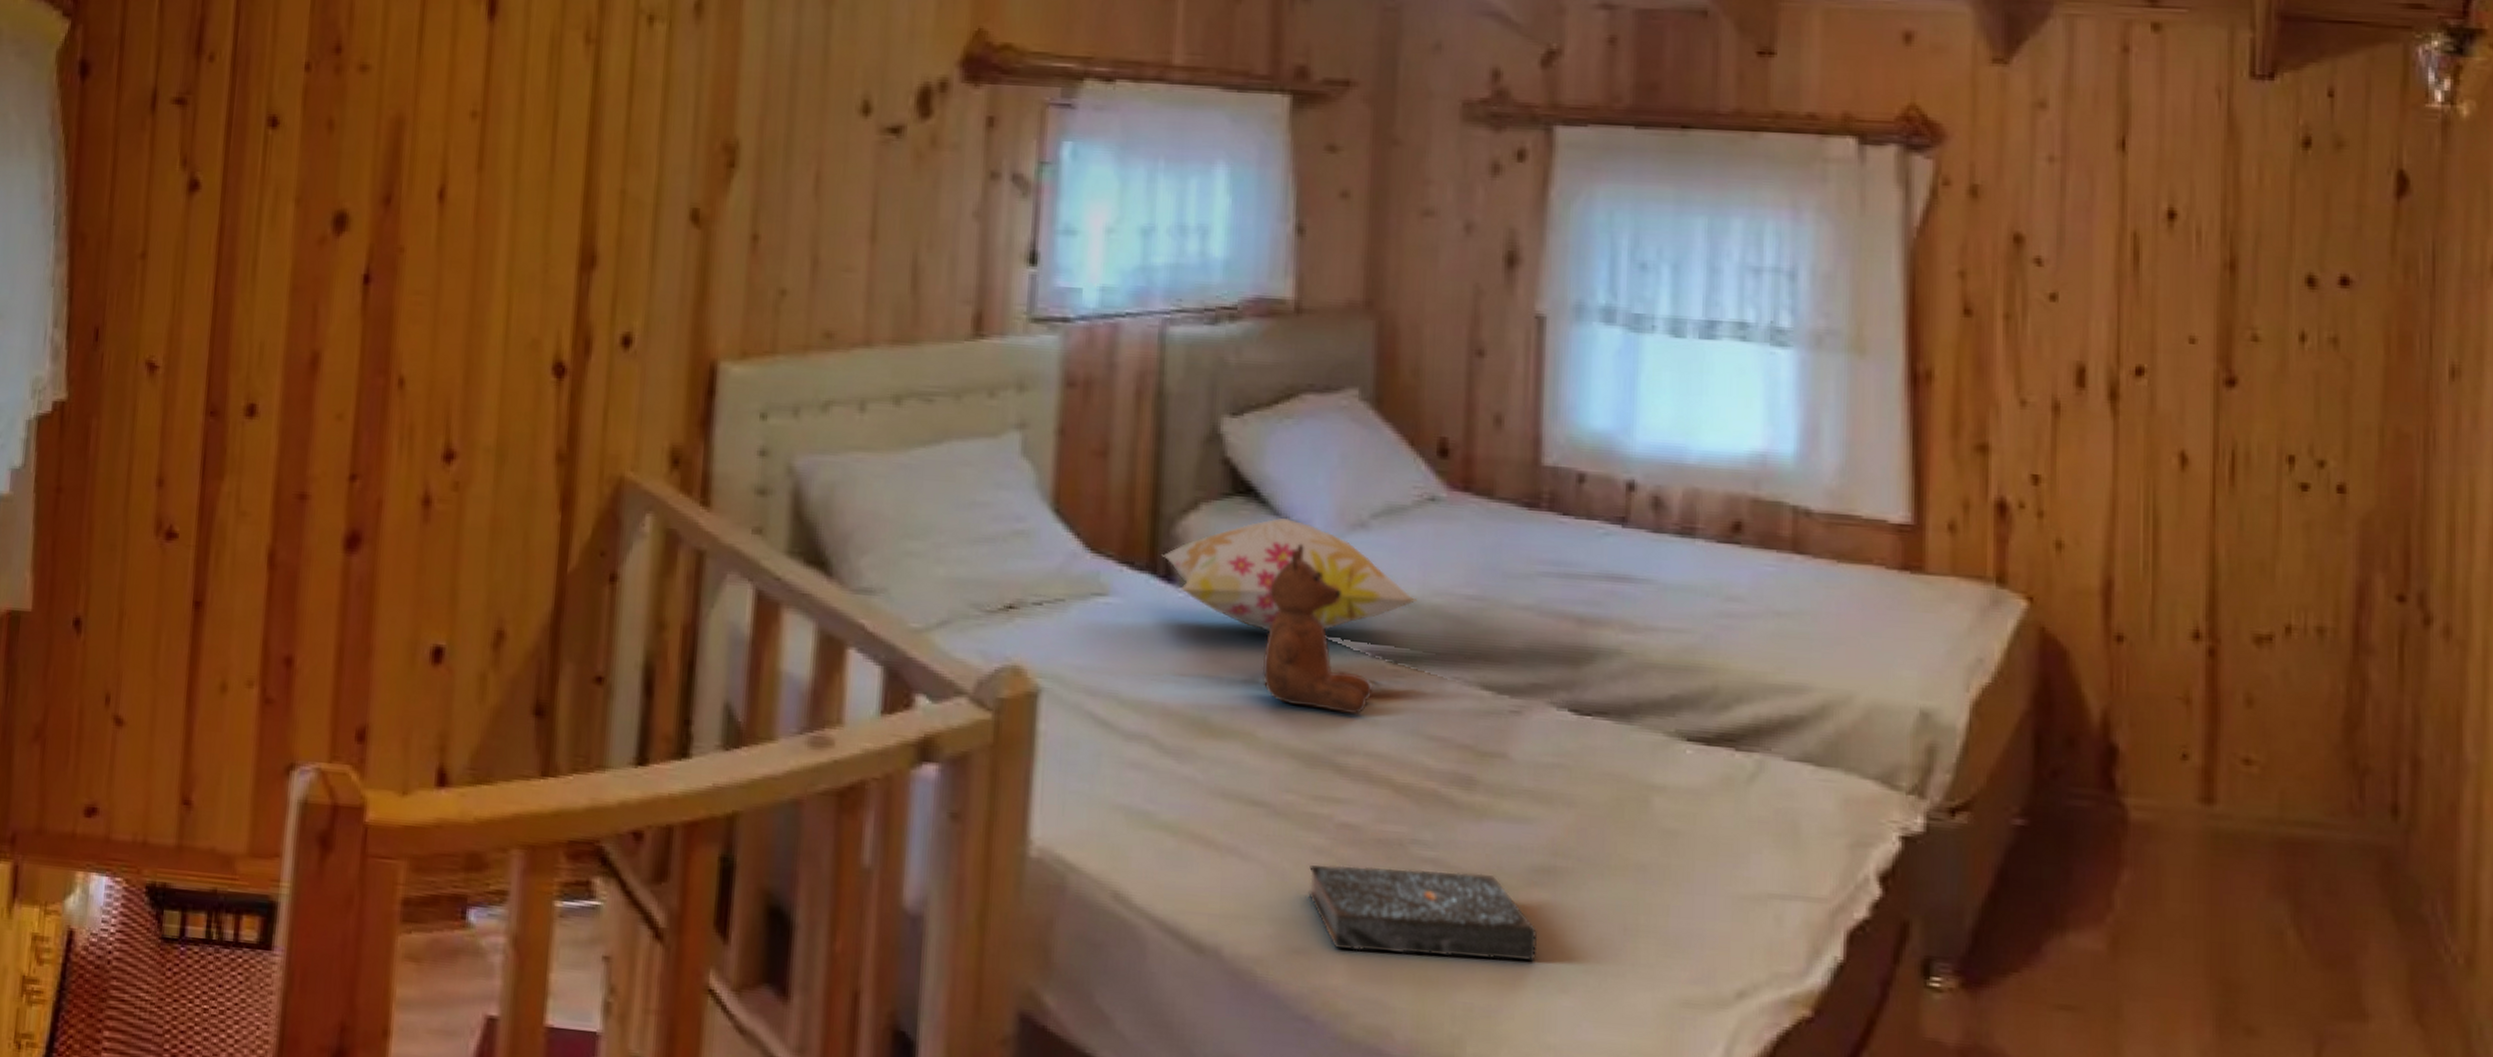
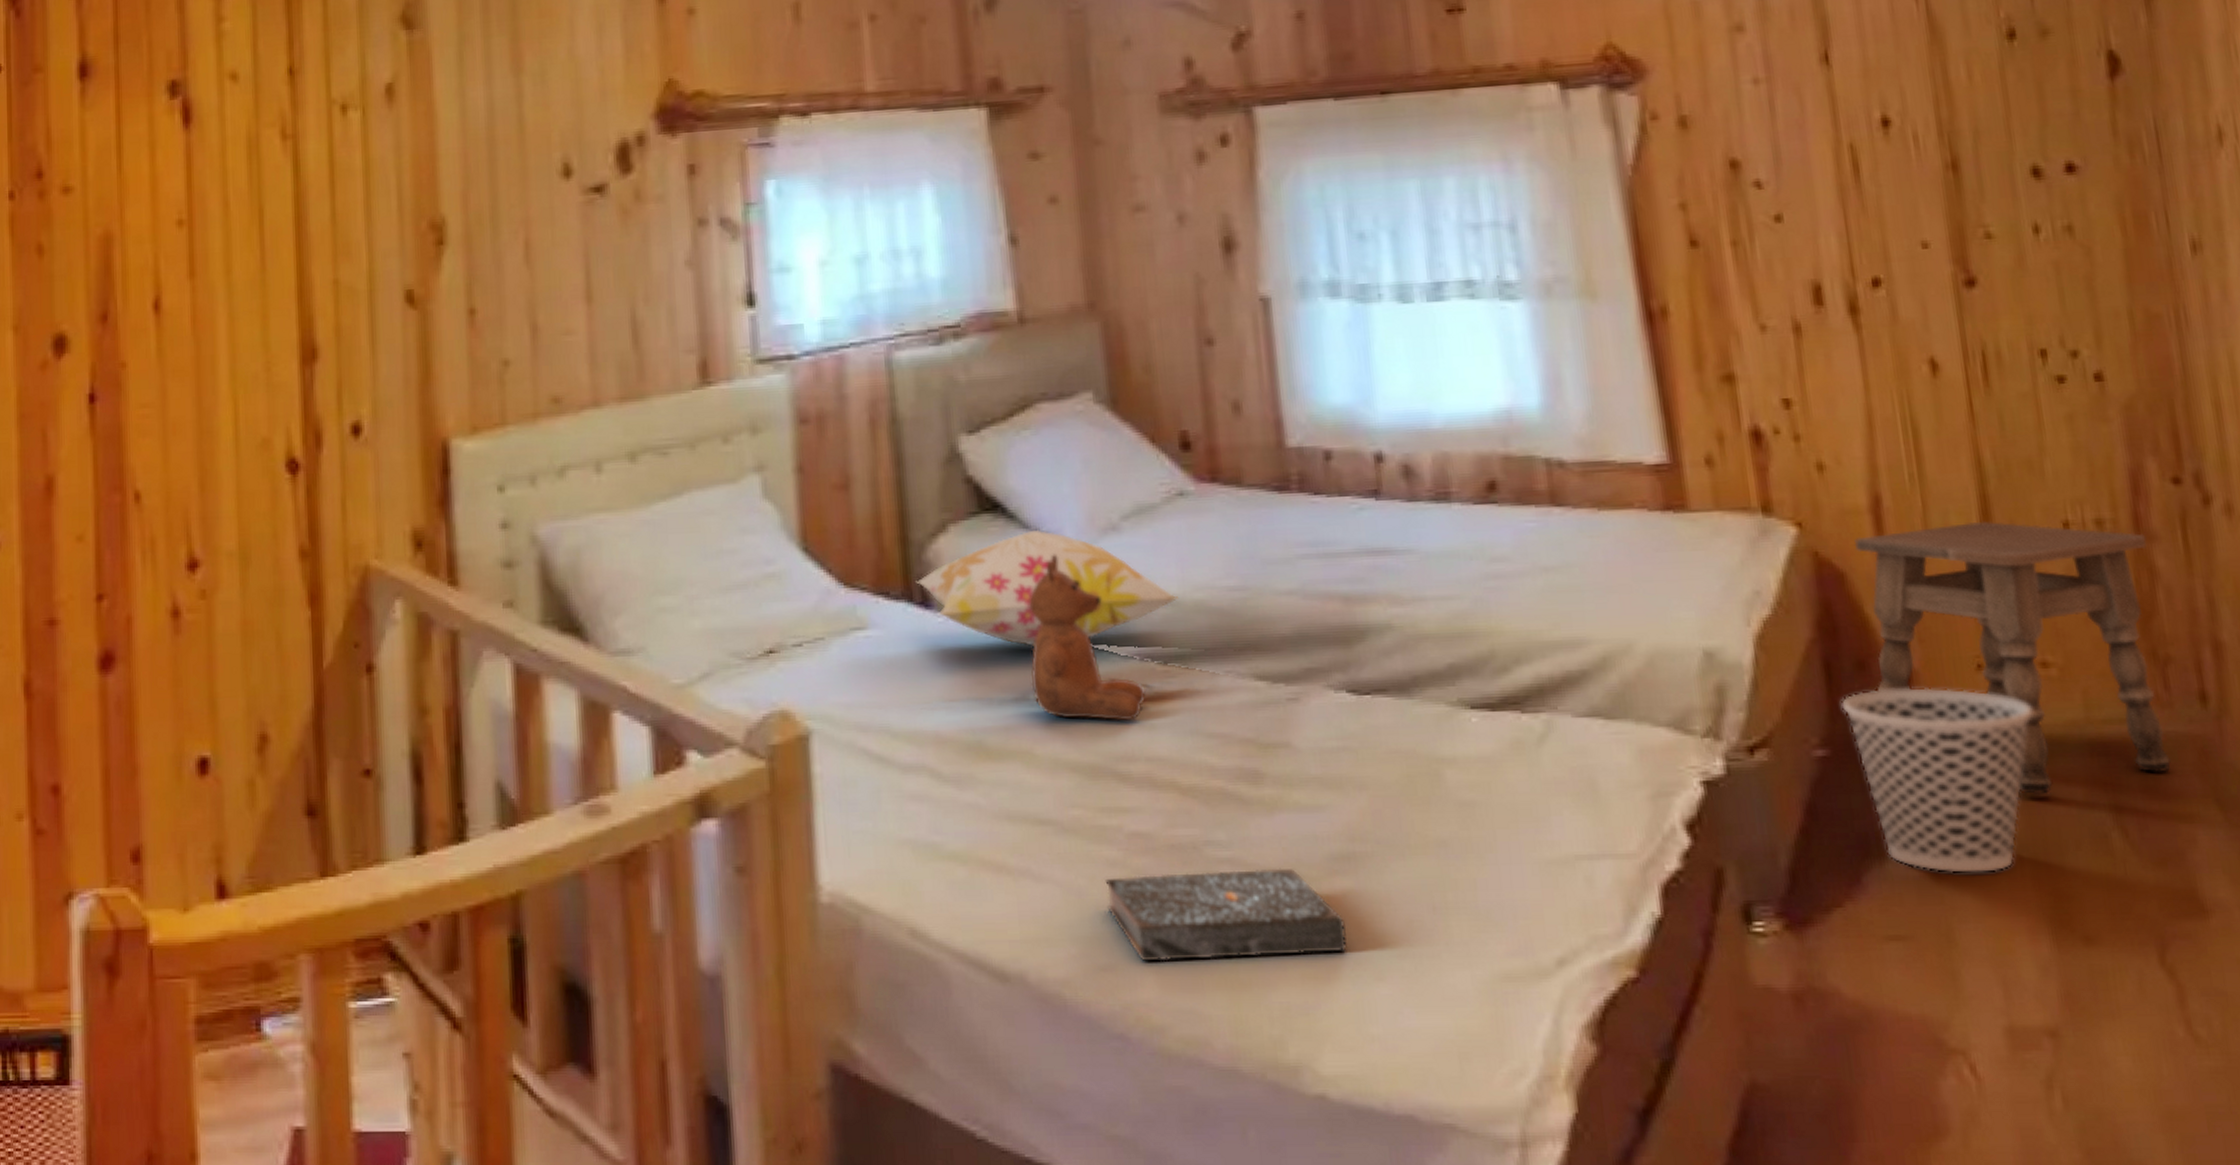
wastebasket: none [2045,766,2228,956] -> present [1840,686,2032,874]
side table: none [2081,615,2364,887] -> present [1854,521,2171,795]

